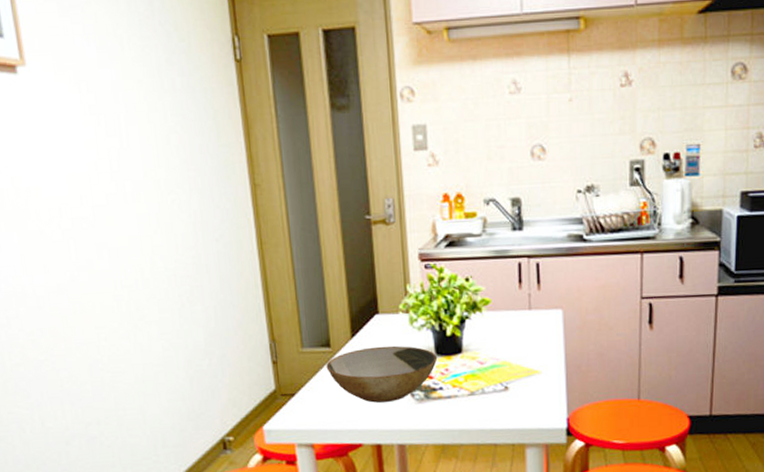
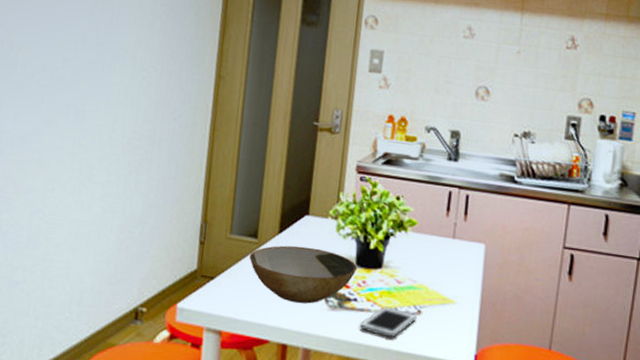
cell phone: none [449,388,505,419] -> present [358,306,417,338]

